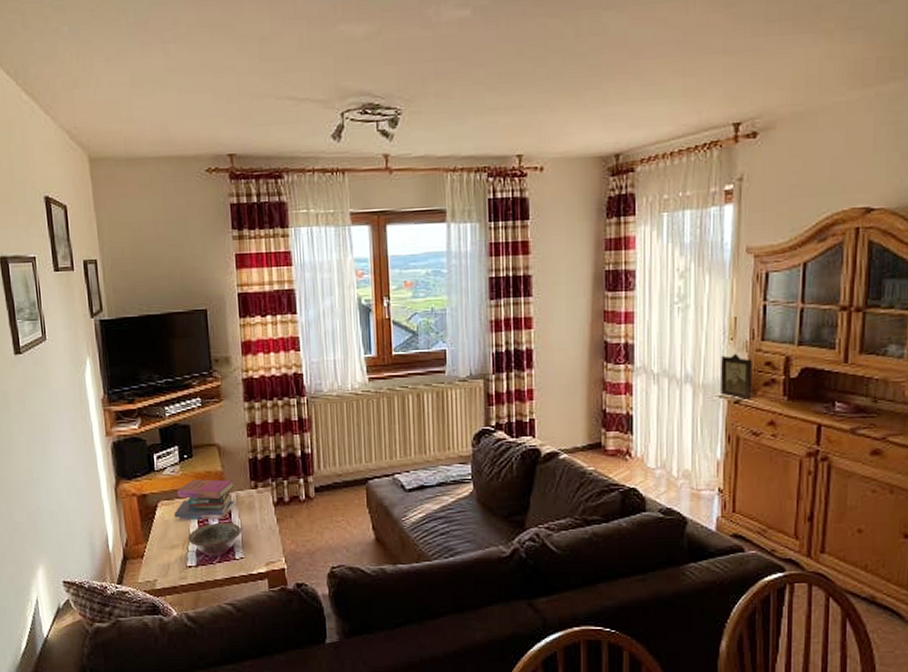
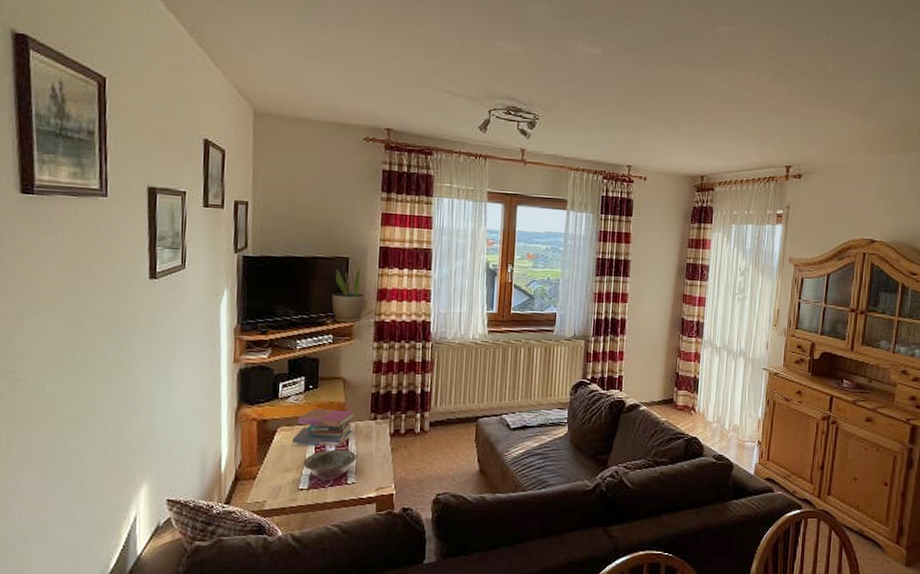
potted plant: none [194,320,230,384] -> present [331,268,365,323]
photo frame: present [721,353,757,399] -> none [764,336,790,373]

